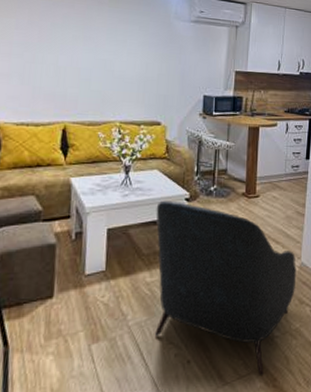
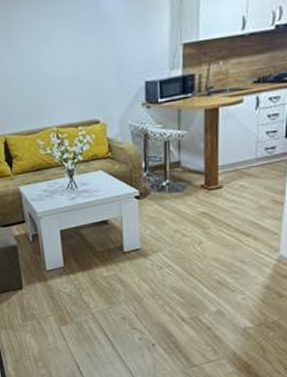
armchair: present [154,200,297,377] -> none [105,200,274,363]

